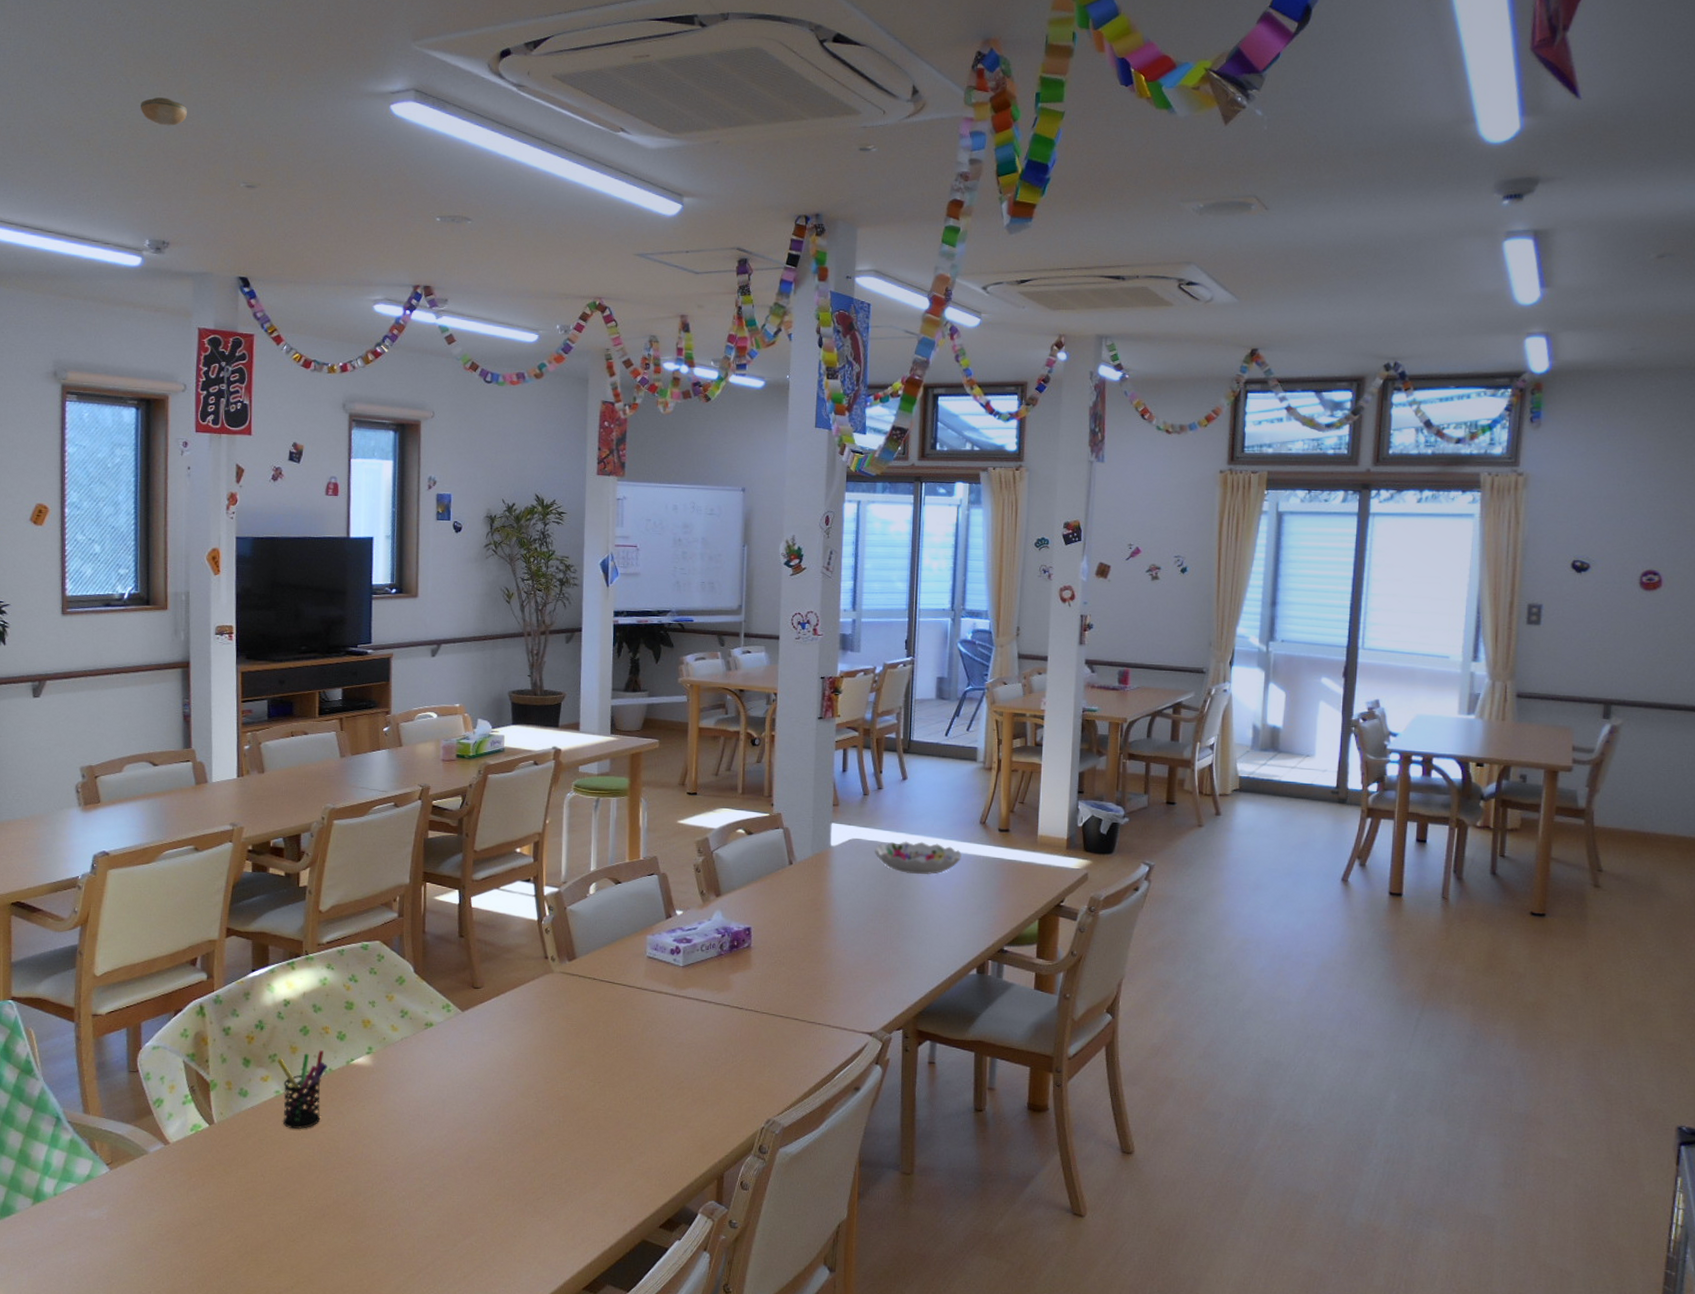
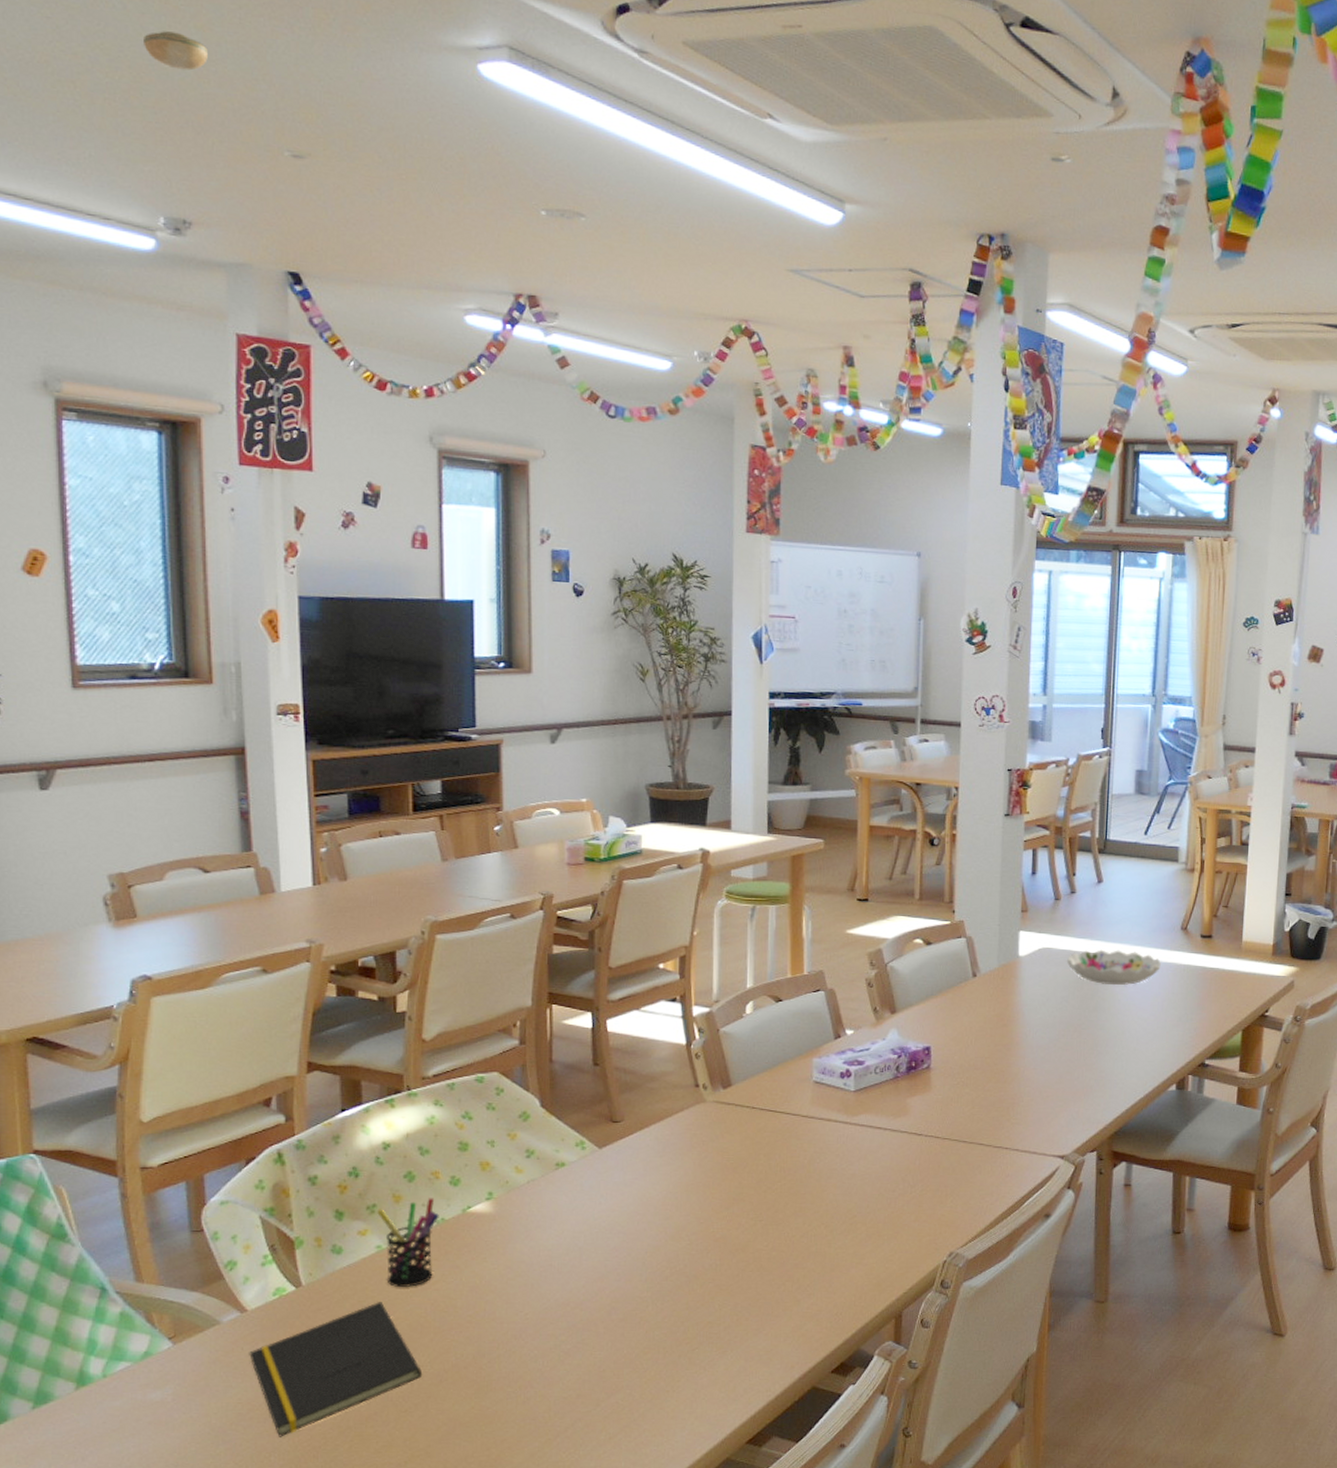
notepad: none [169,1141,309,1258] -> present [249,1302,423,1437]

